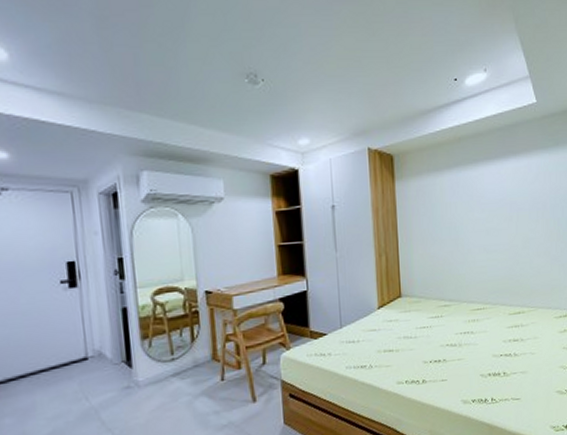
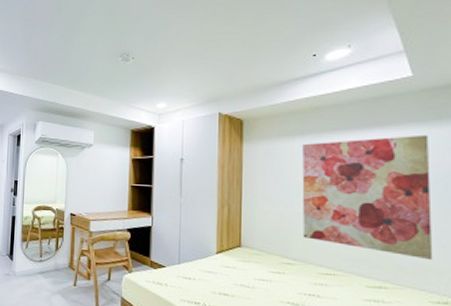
wall art: none [450,161,556,280] -> present [302,134,433,261]

